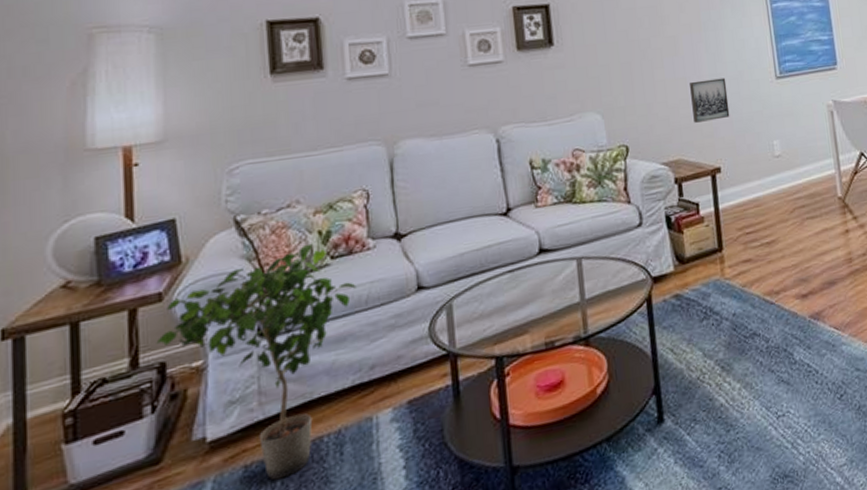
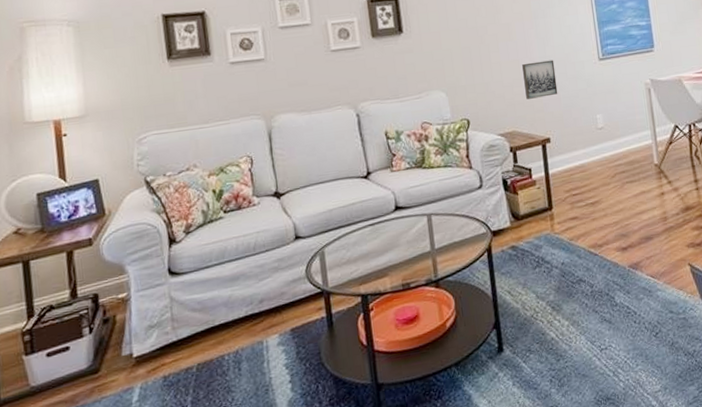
potted plant: present [156,243,357,480] -> none [89,200,246,388]

